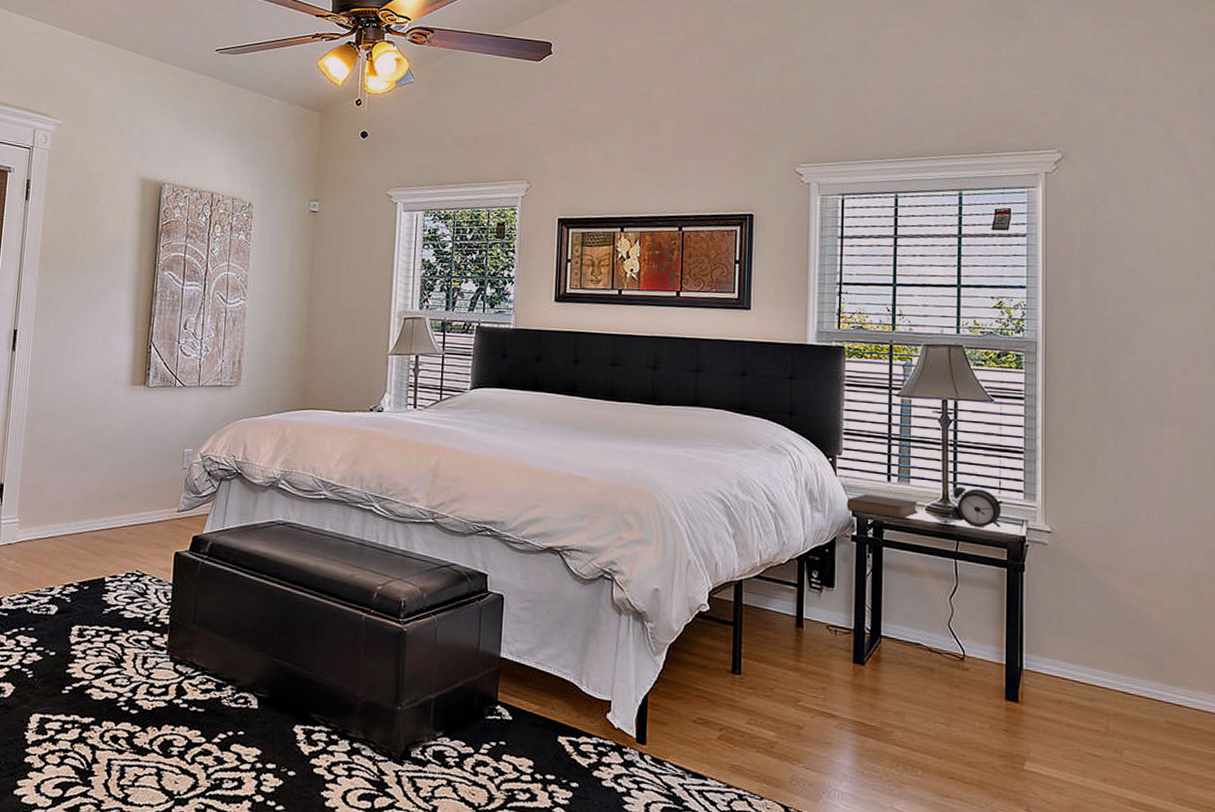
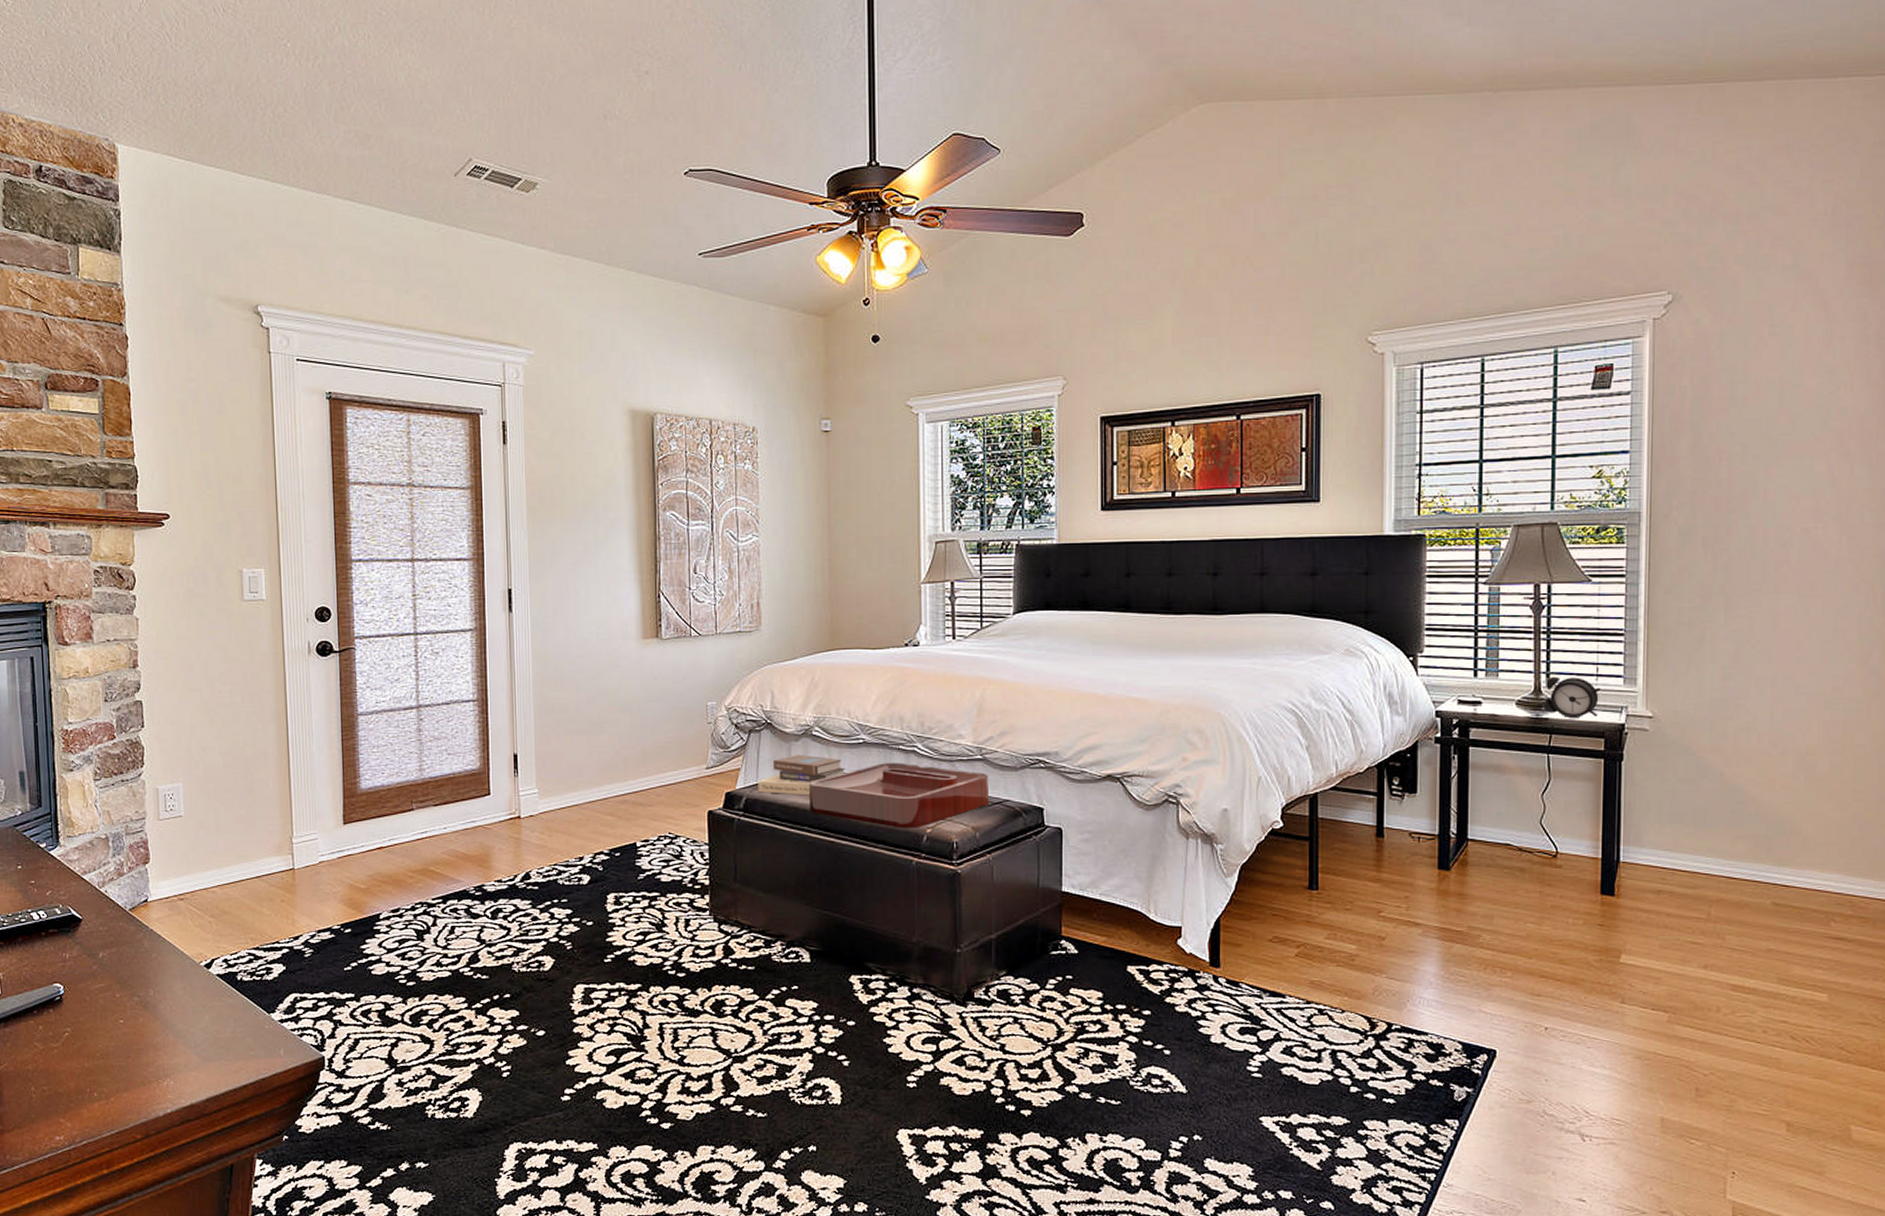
books: none [223,505,306,545] -> present [758,755,845,796]
decorative tray: none [270,519,438,585] -> present [808,763,990,828]
book: present [846,494,918,519] -> none [1429,692,1507,716]

